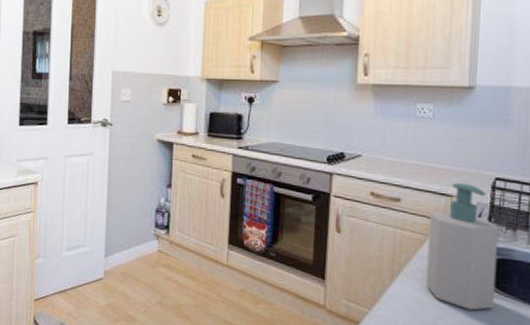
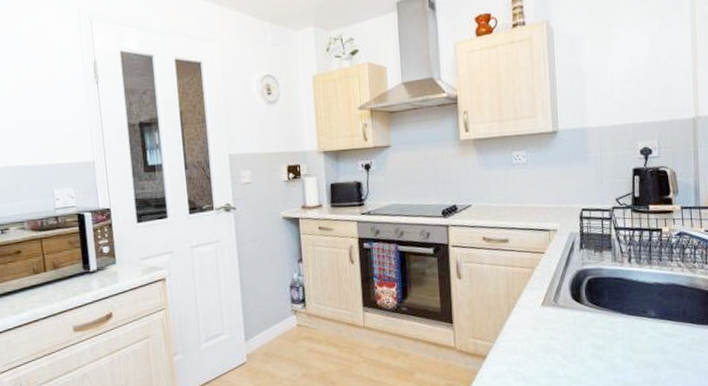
soap bottle: present [426,183,499,311] -> none [533,217,592,327]

